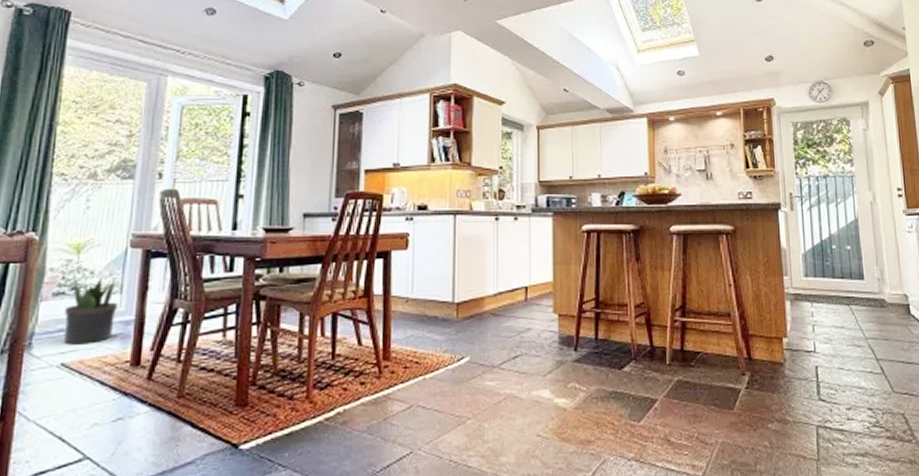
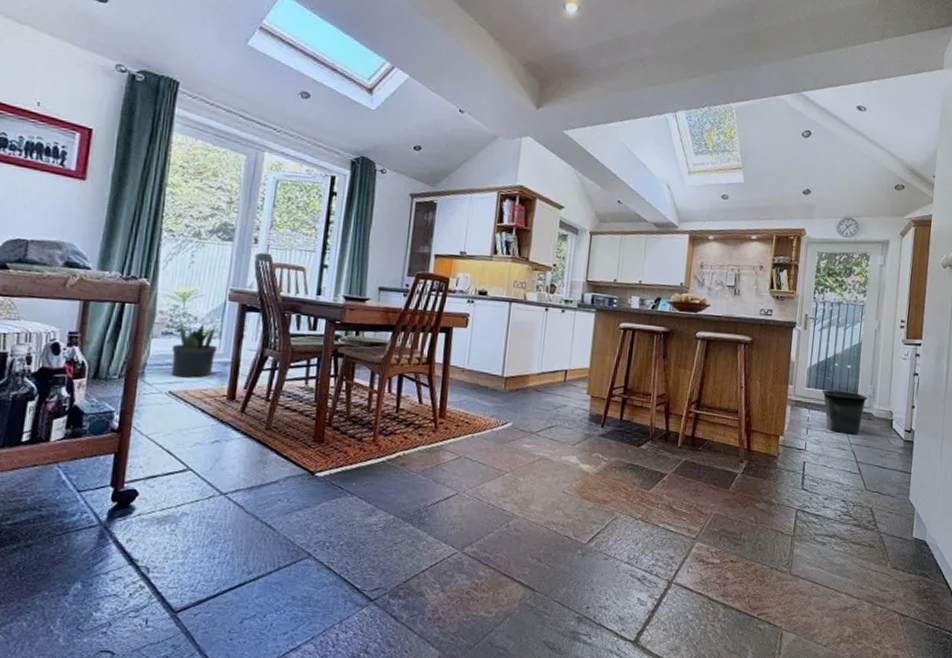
waste bin: none [822,277,876,328] -> present [821,390,868,435]

